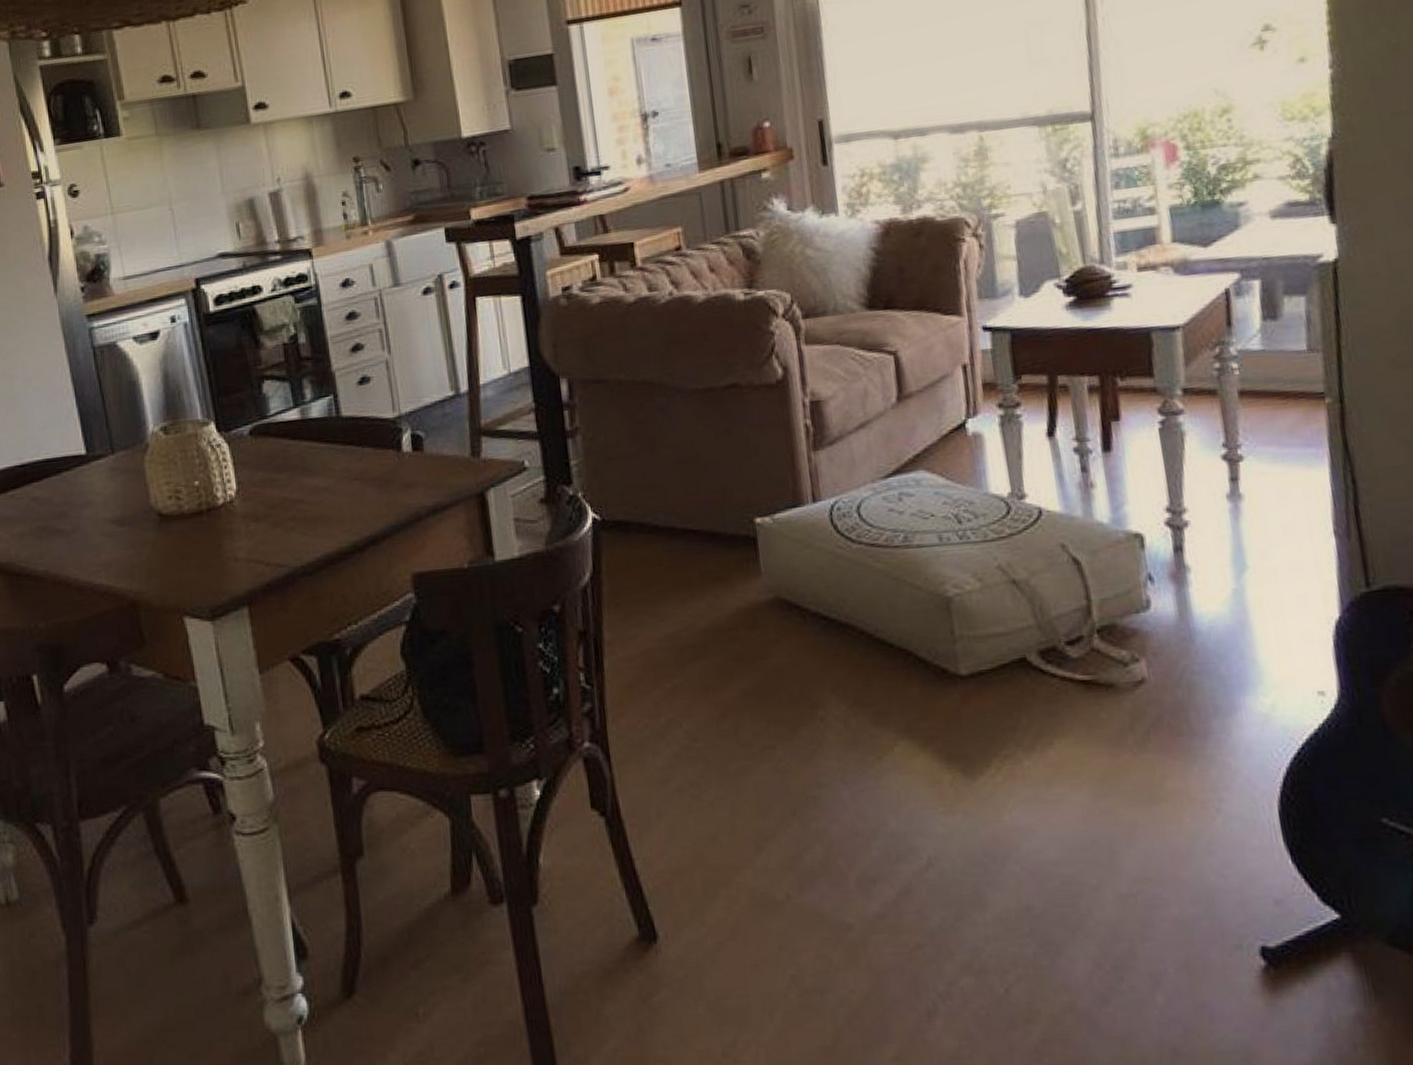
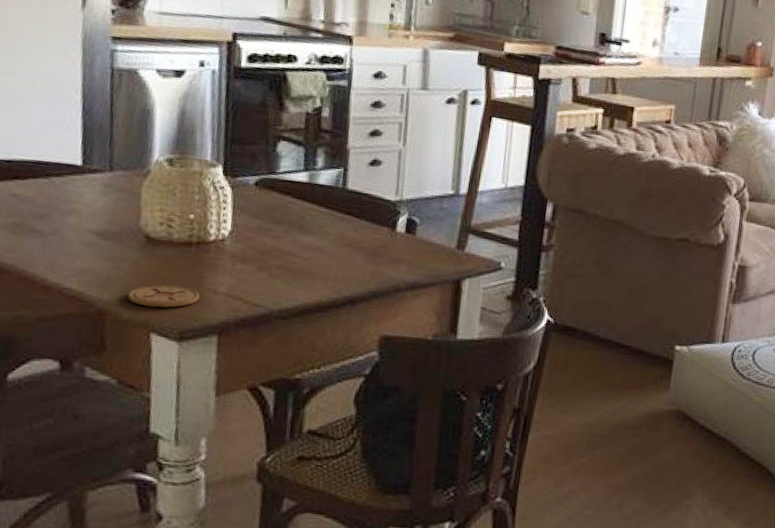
coaster: none [155,560,222,589] -> present [128,285,199,308]

